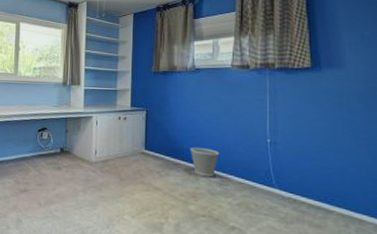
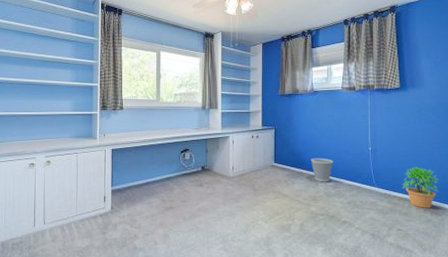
potted plant: none [313,167,369,222] -> present [402,167,440,208]

